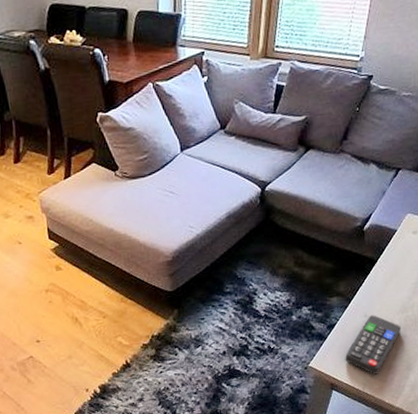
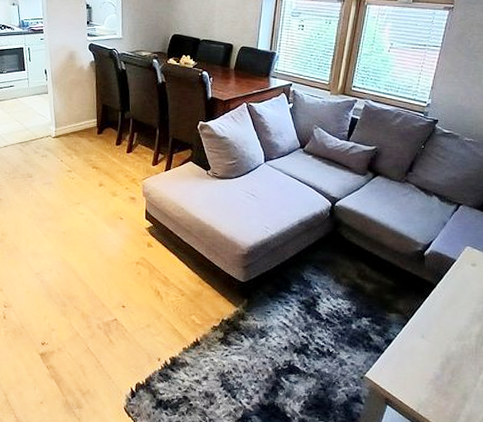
remote control: present [345,315,402,375] -> none [401,337,459,398]

